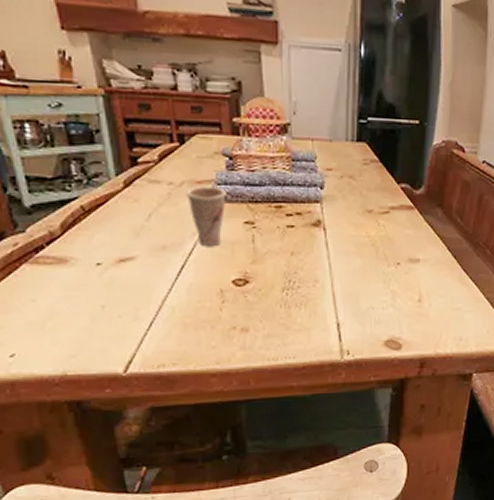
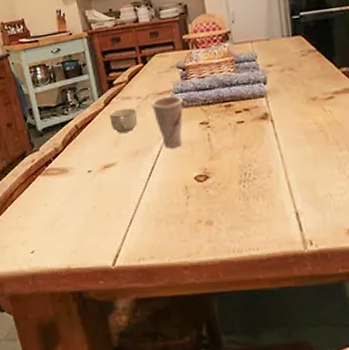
cup: none [130,193,168,222] -> present [109,108,138,133]

